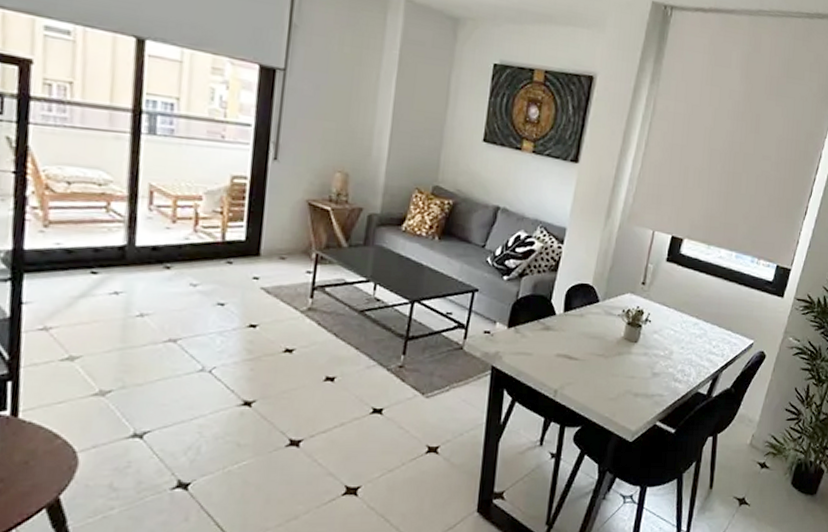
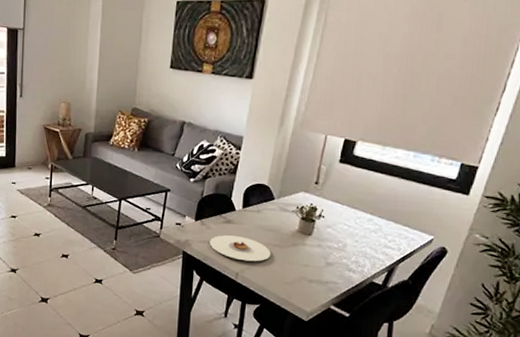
plate: none [524,344,595,376] -> present [209,235,271,262]

